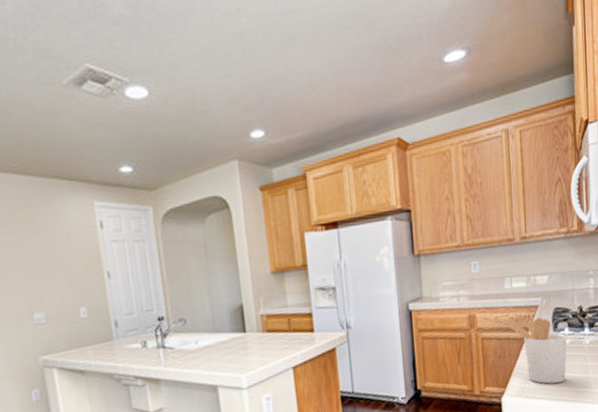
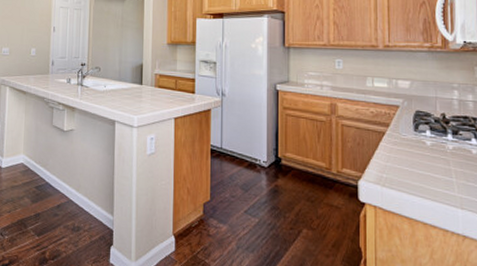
utensil holder: present [502,317,567,384] -> none [362,111,428,180]

